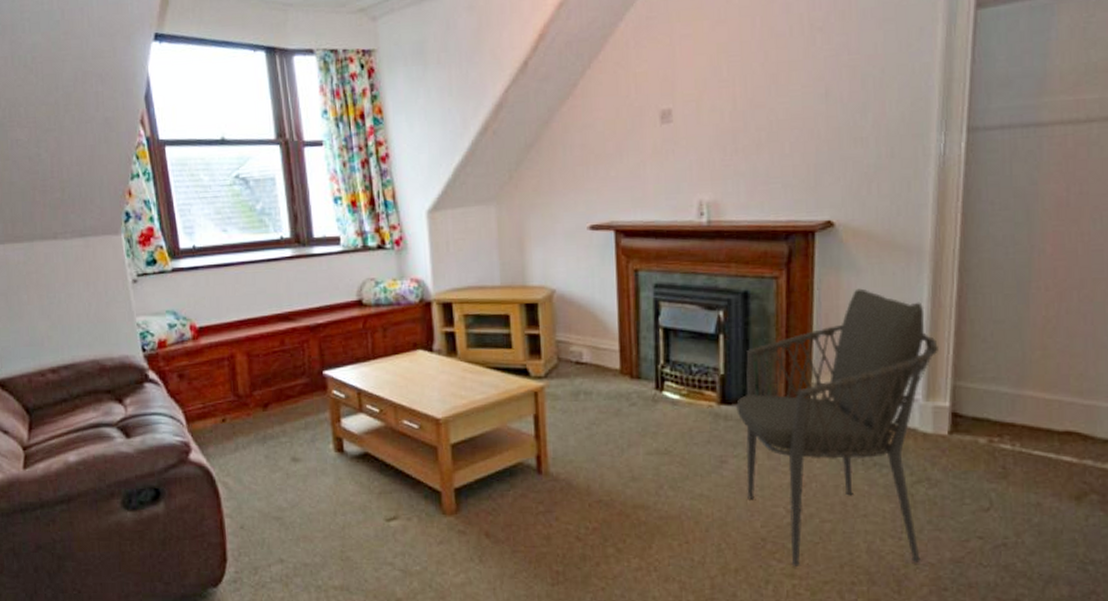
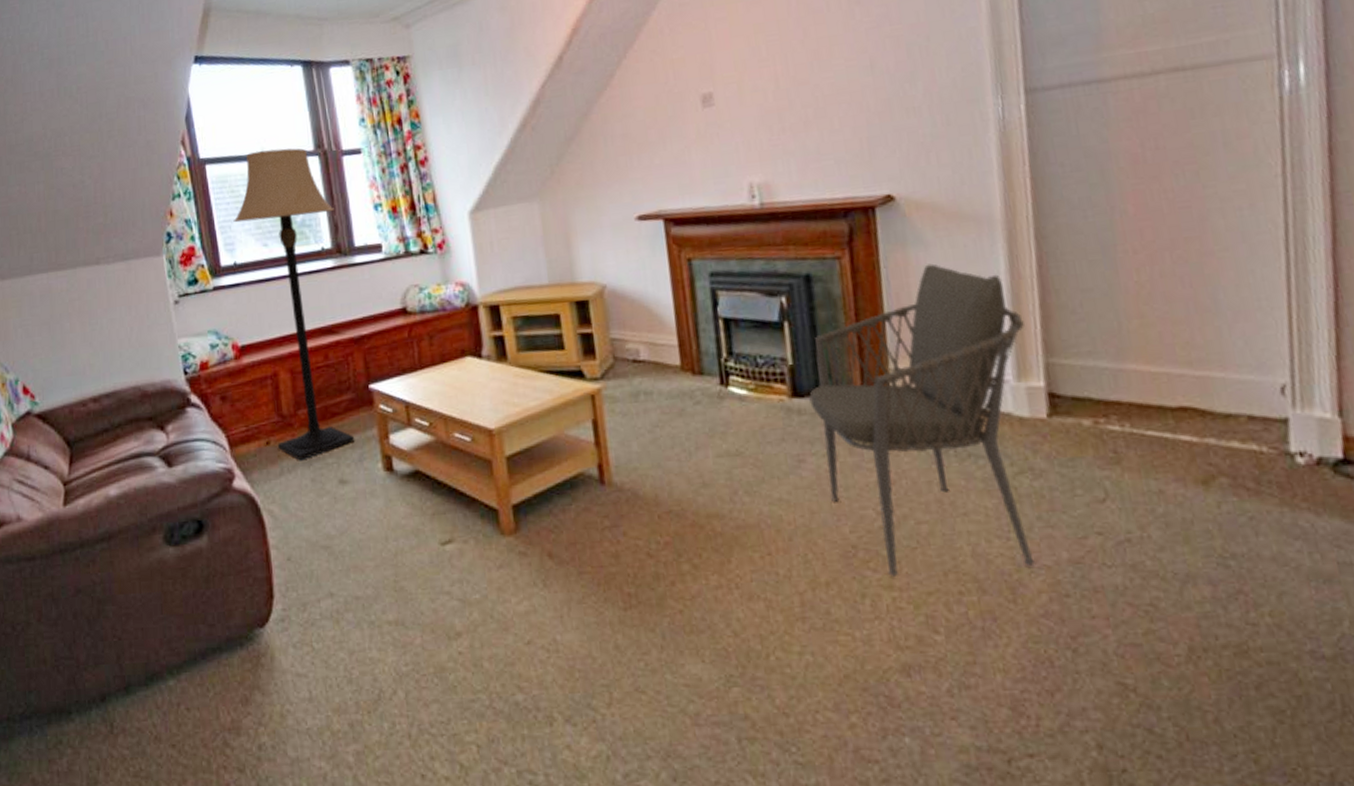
lamp: none [193,135,308,439] -> present [233,148,355,461]

